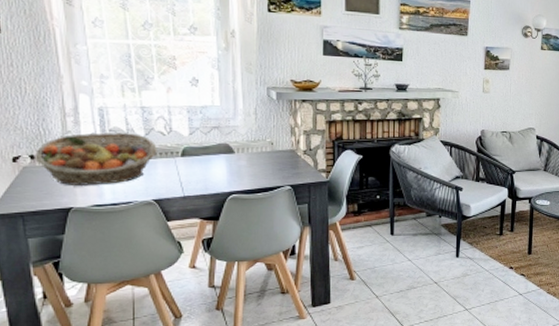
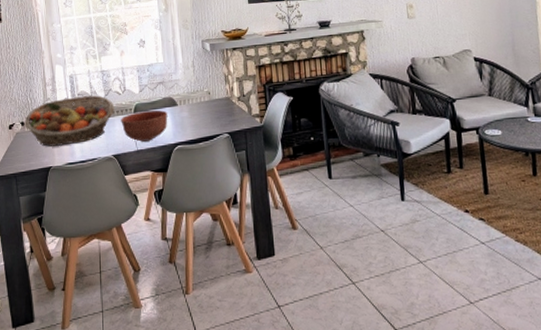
bowl: none [164,155,222,188] -> present [121,109,168,142]

